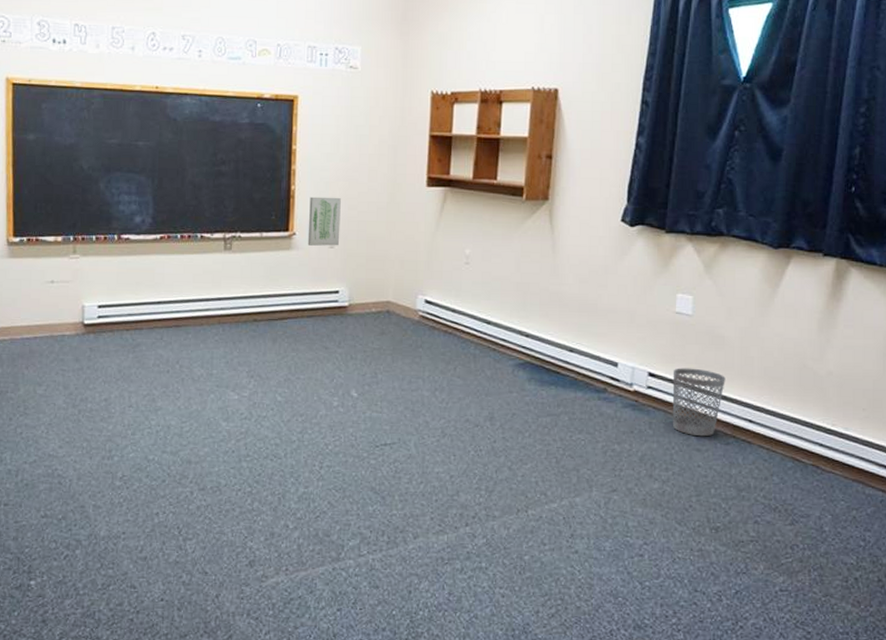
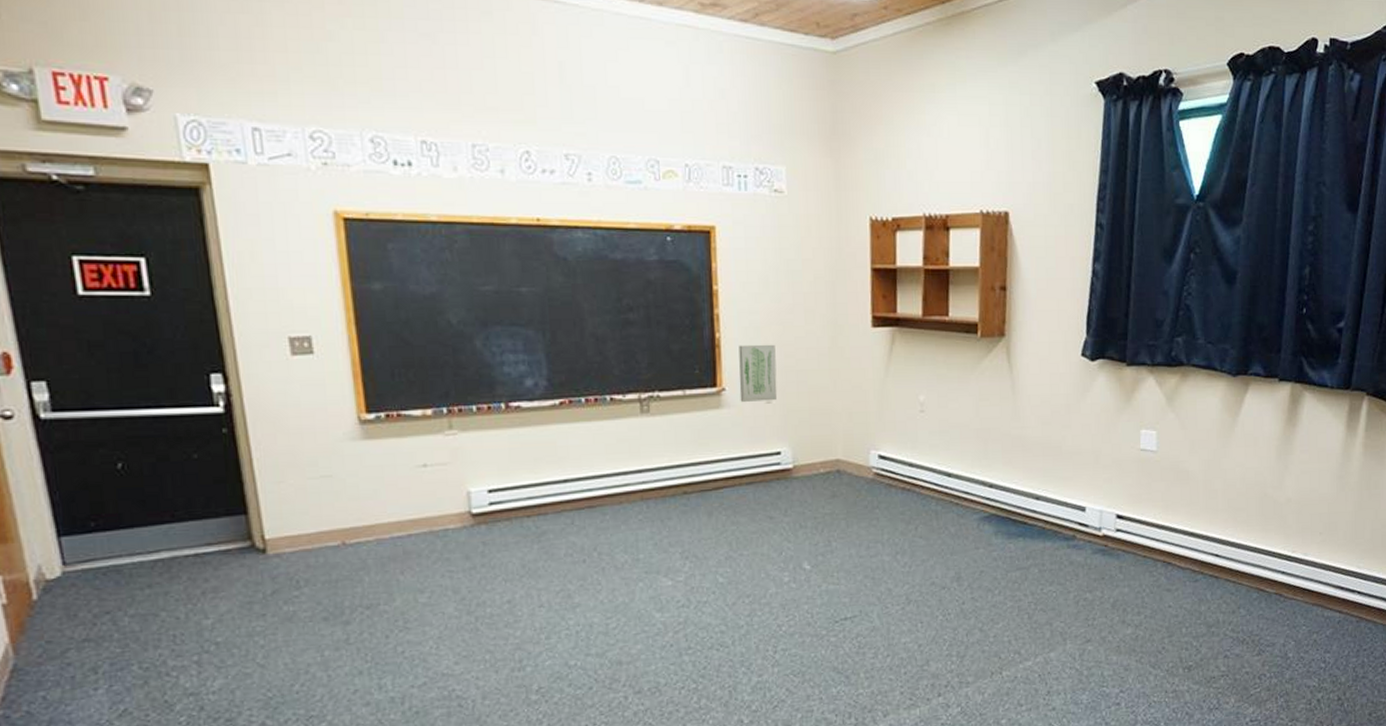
wastebasket: present [672,368,725,437] -> none [1140,506,1192,576]

